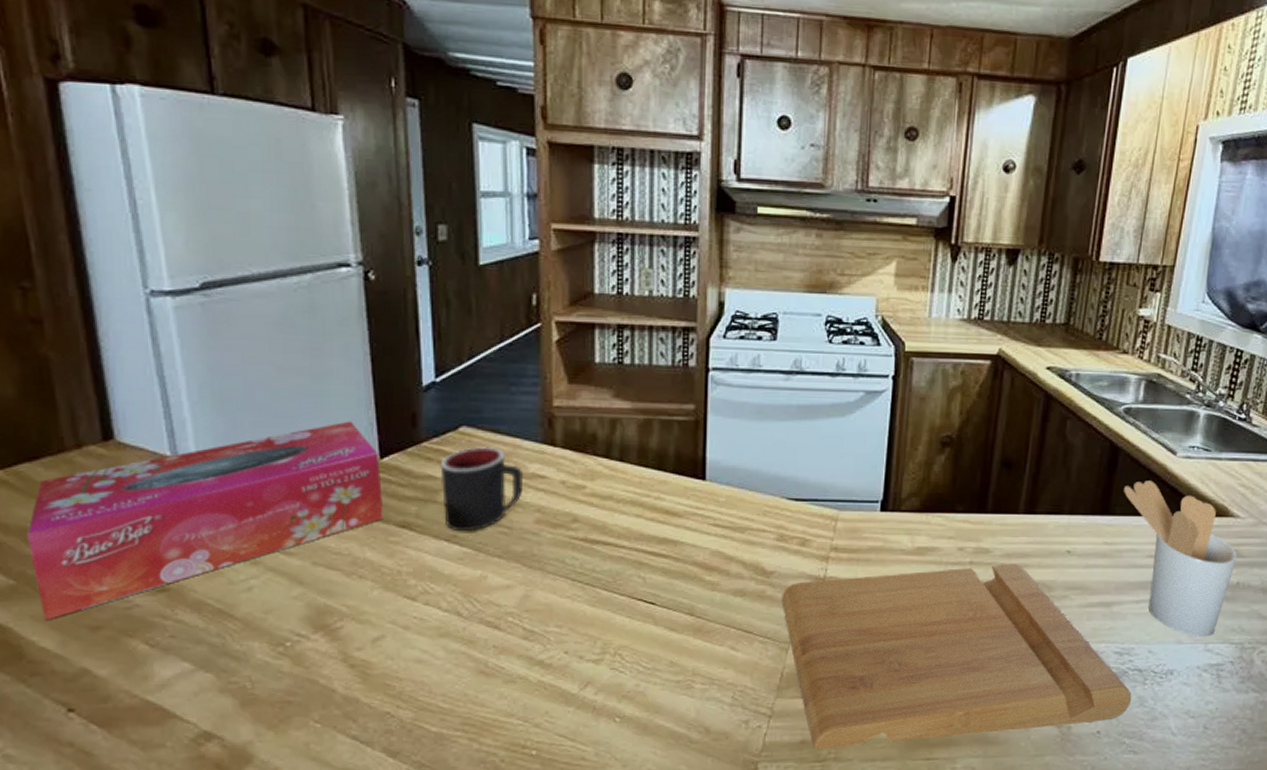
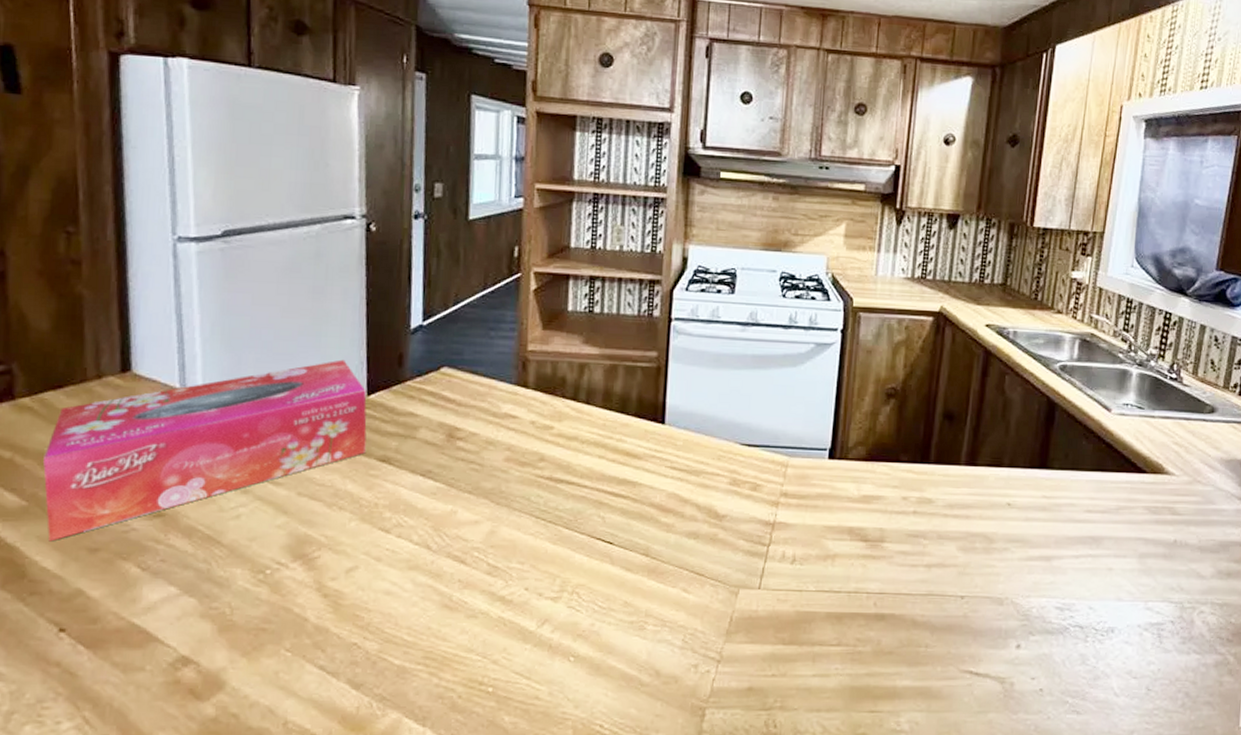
mug: present [440,445,524,532] -> none [420,386,497,468]
cutting board: present [781,564,1132,750] -> none [733,515,1074,697]
utensil holder: present [1124,481,1237,637] -> none [1061,436,1173,595]

